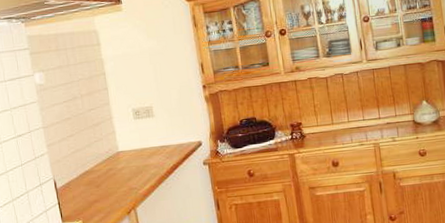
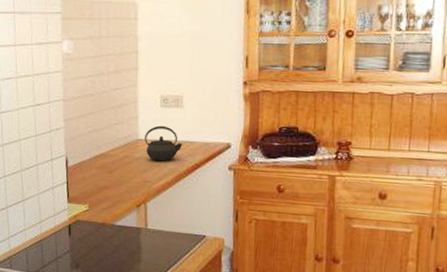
kettle: none [124,135,160,169] -> present [145,125,183,162]

